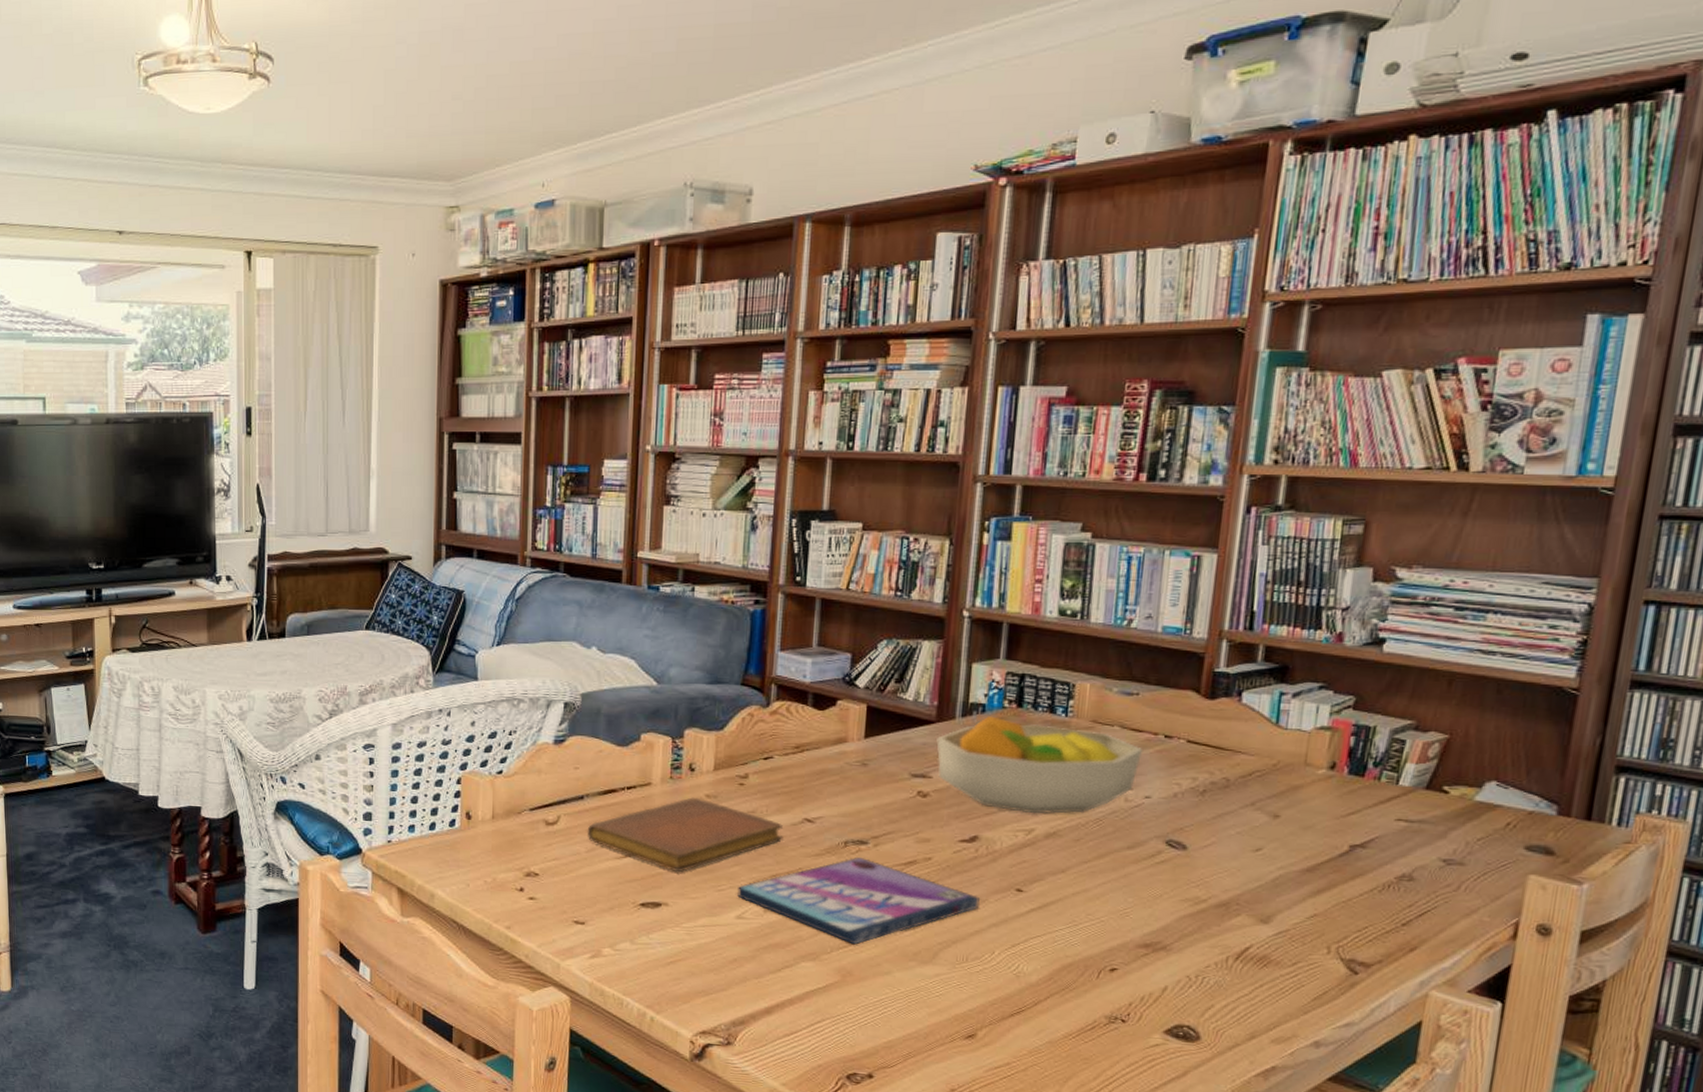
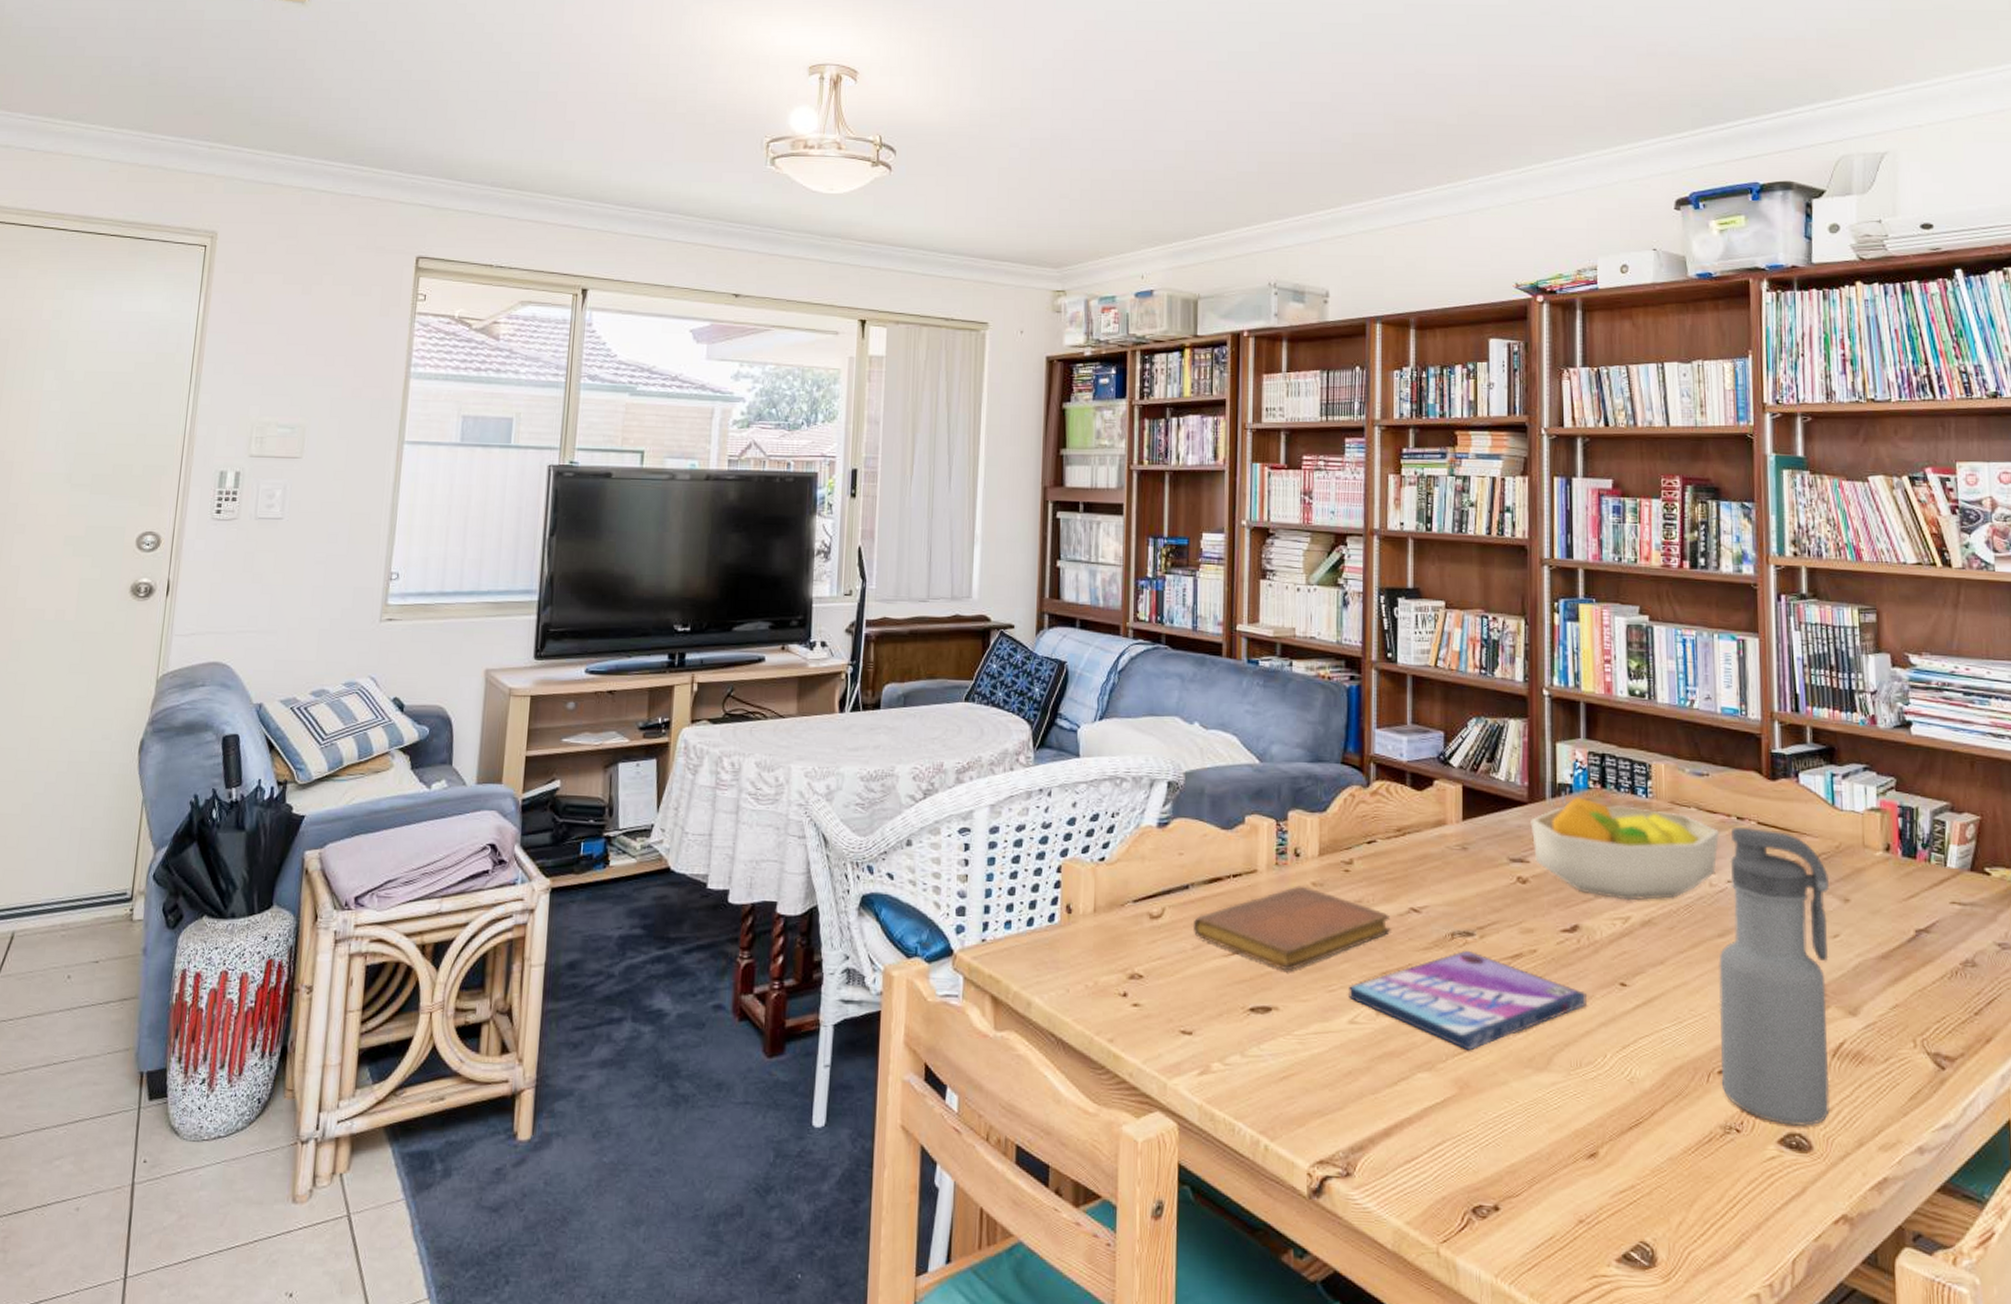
water bottle: none [1111,745,1261,1020] -> present [1718,827,1830,1126]

